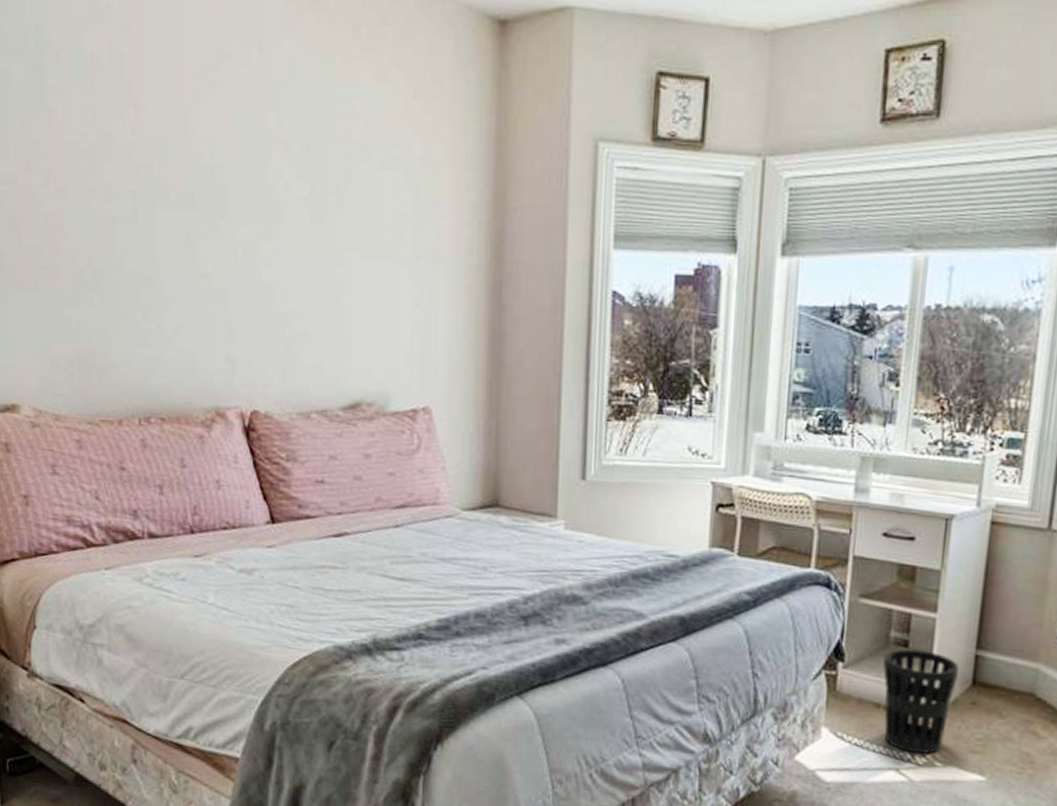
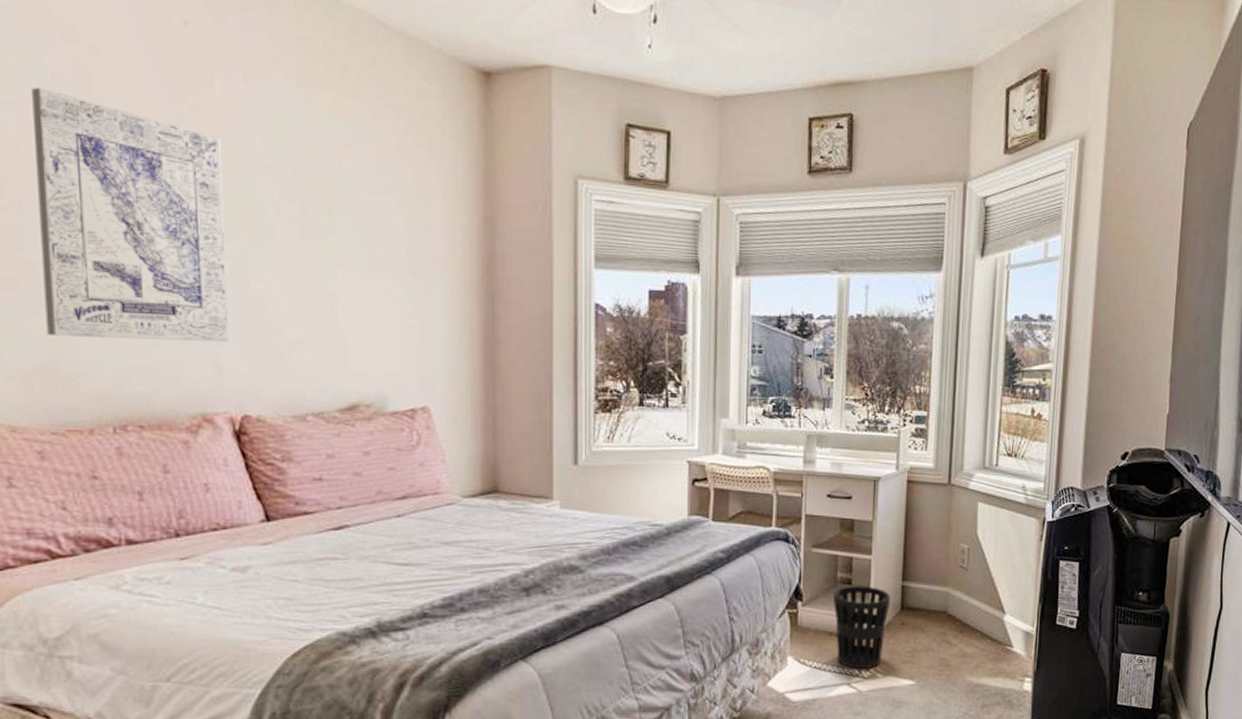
wall art: none [74,70,240,332] -> present [32,87,228,342]

